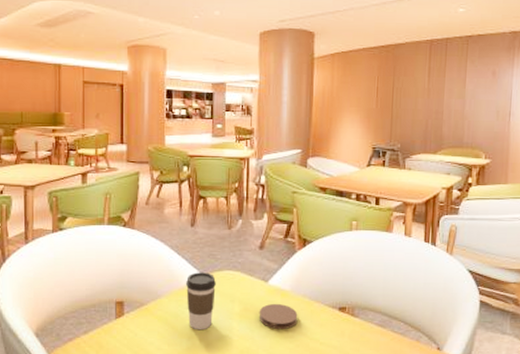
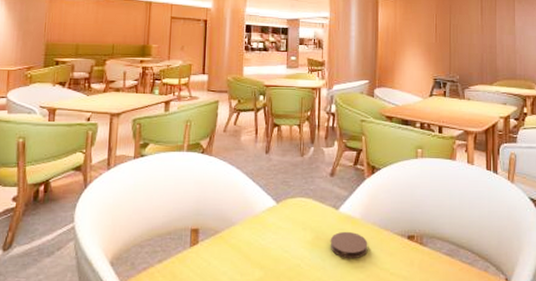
coffee cup: present [186,272,216,330] -> none [260,199,289,260]

